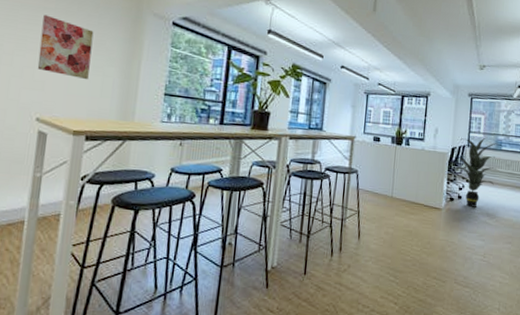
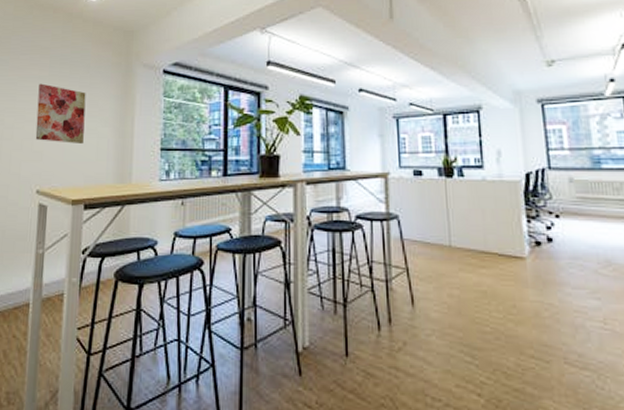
indoor plant: present [454,137,498,207] -> none [533,154,603,252]

